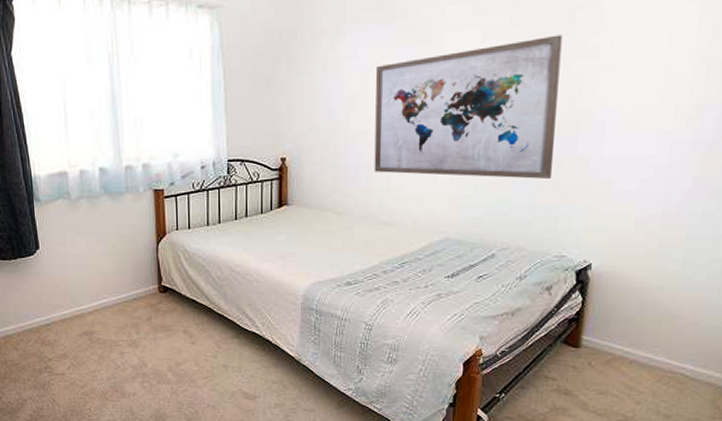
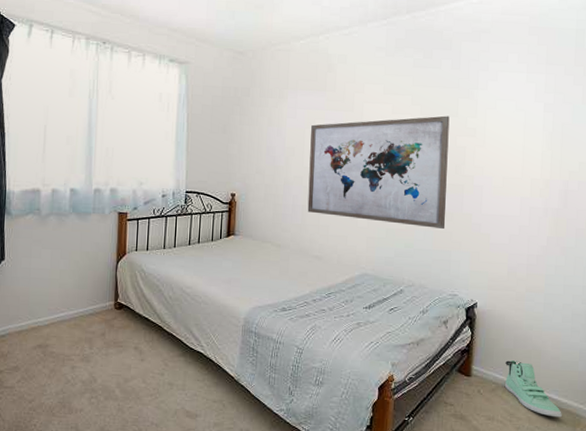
sneaker: none [624,328,699,390] -> present [505,360,562,418]

